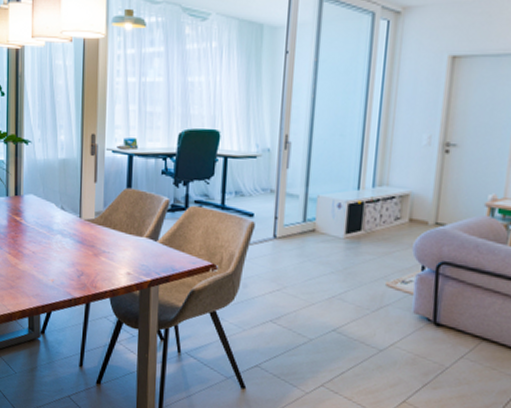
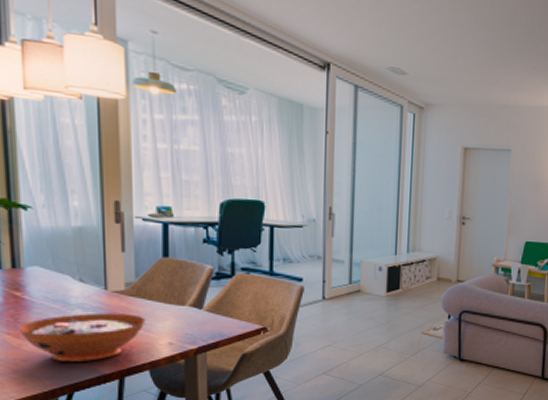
decorative bowl: none [16,239,110,284] -> present [18,313,146,361]

